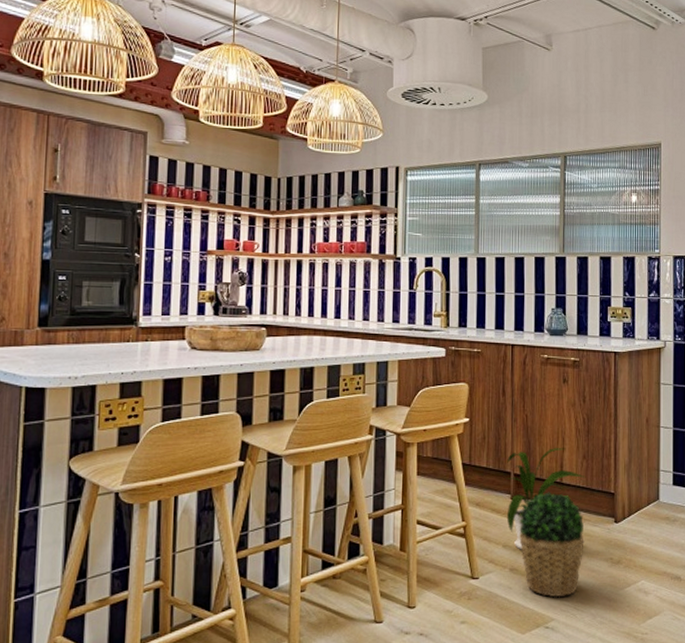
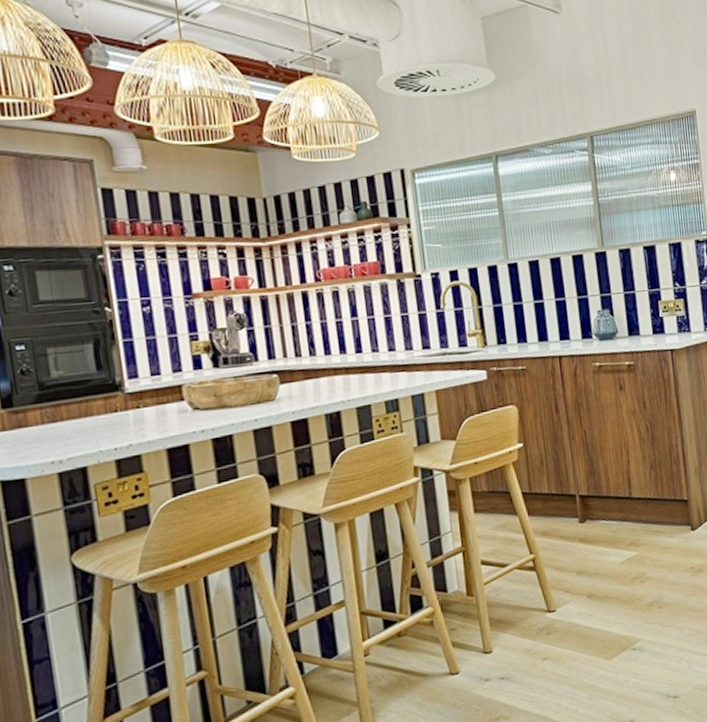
house plant: present [506,448,586,550] -> none [570,460,656,574]
potted plant: present [518,492,584,598] -> none [589,509,663,618]

